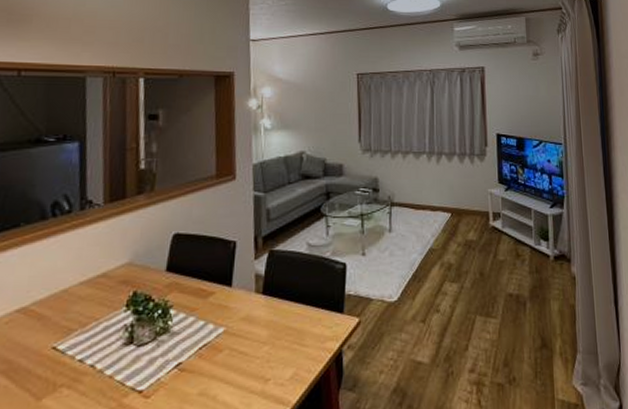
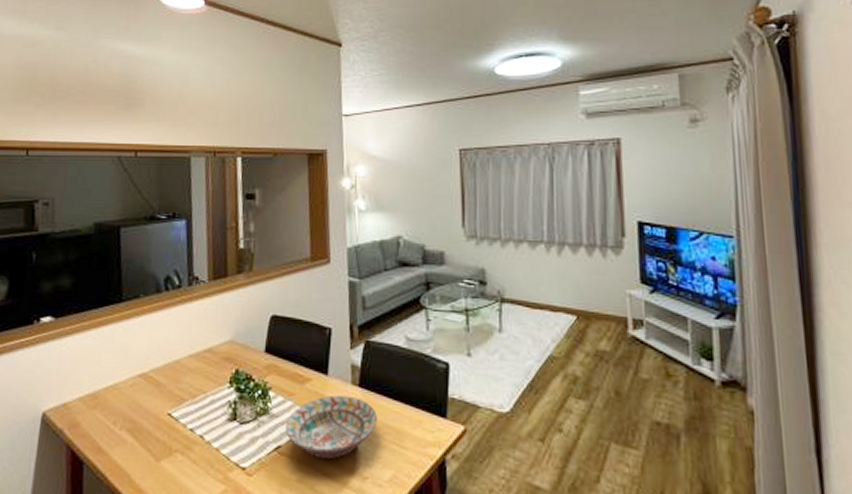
decorative bowl: none [187,304,279,369] -> present [285,395,377,460]

